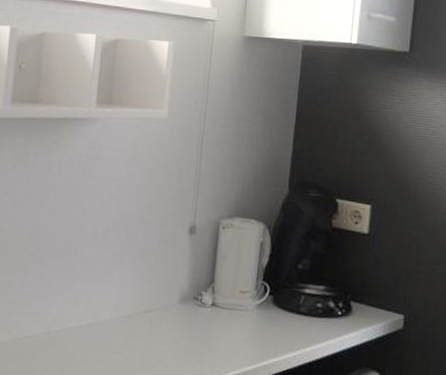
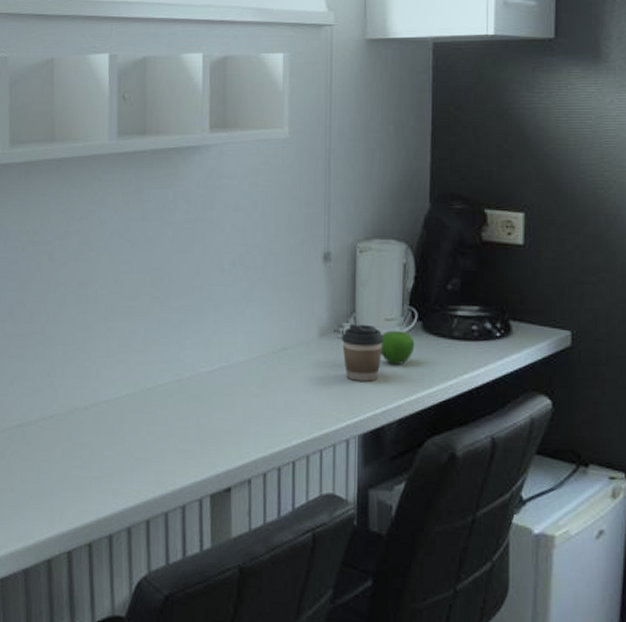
coffee cup: none [199,293,239,347] -> present [341,323,385,382]
apple: none [233,302,265,334] -> present [380,330,415,365]

